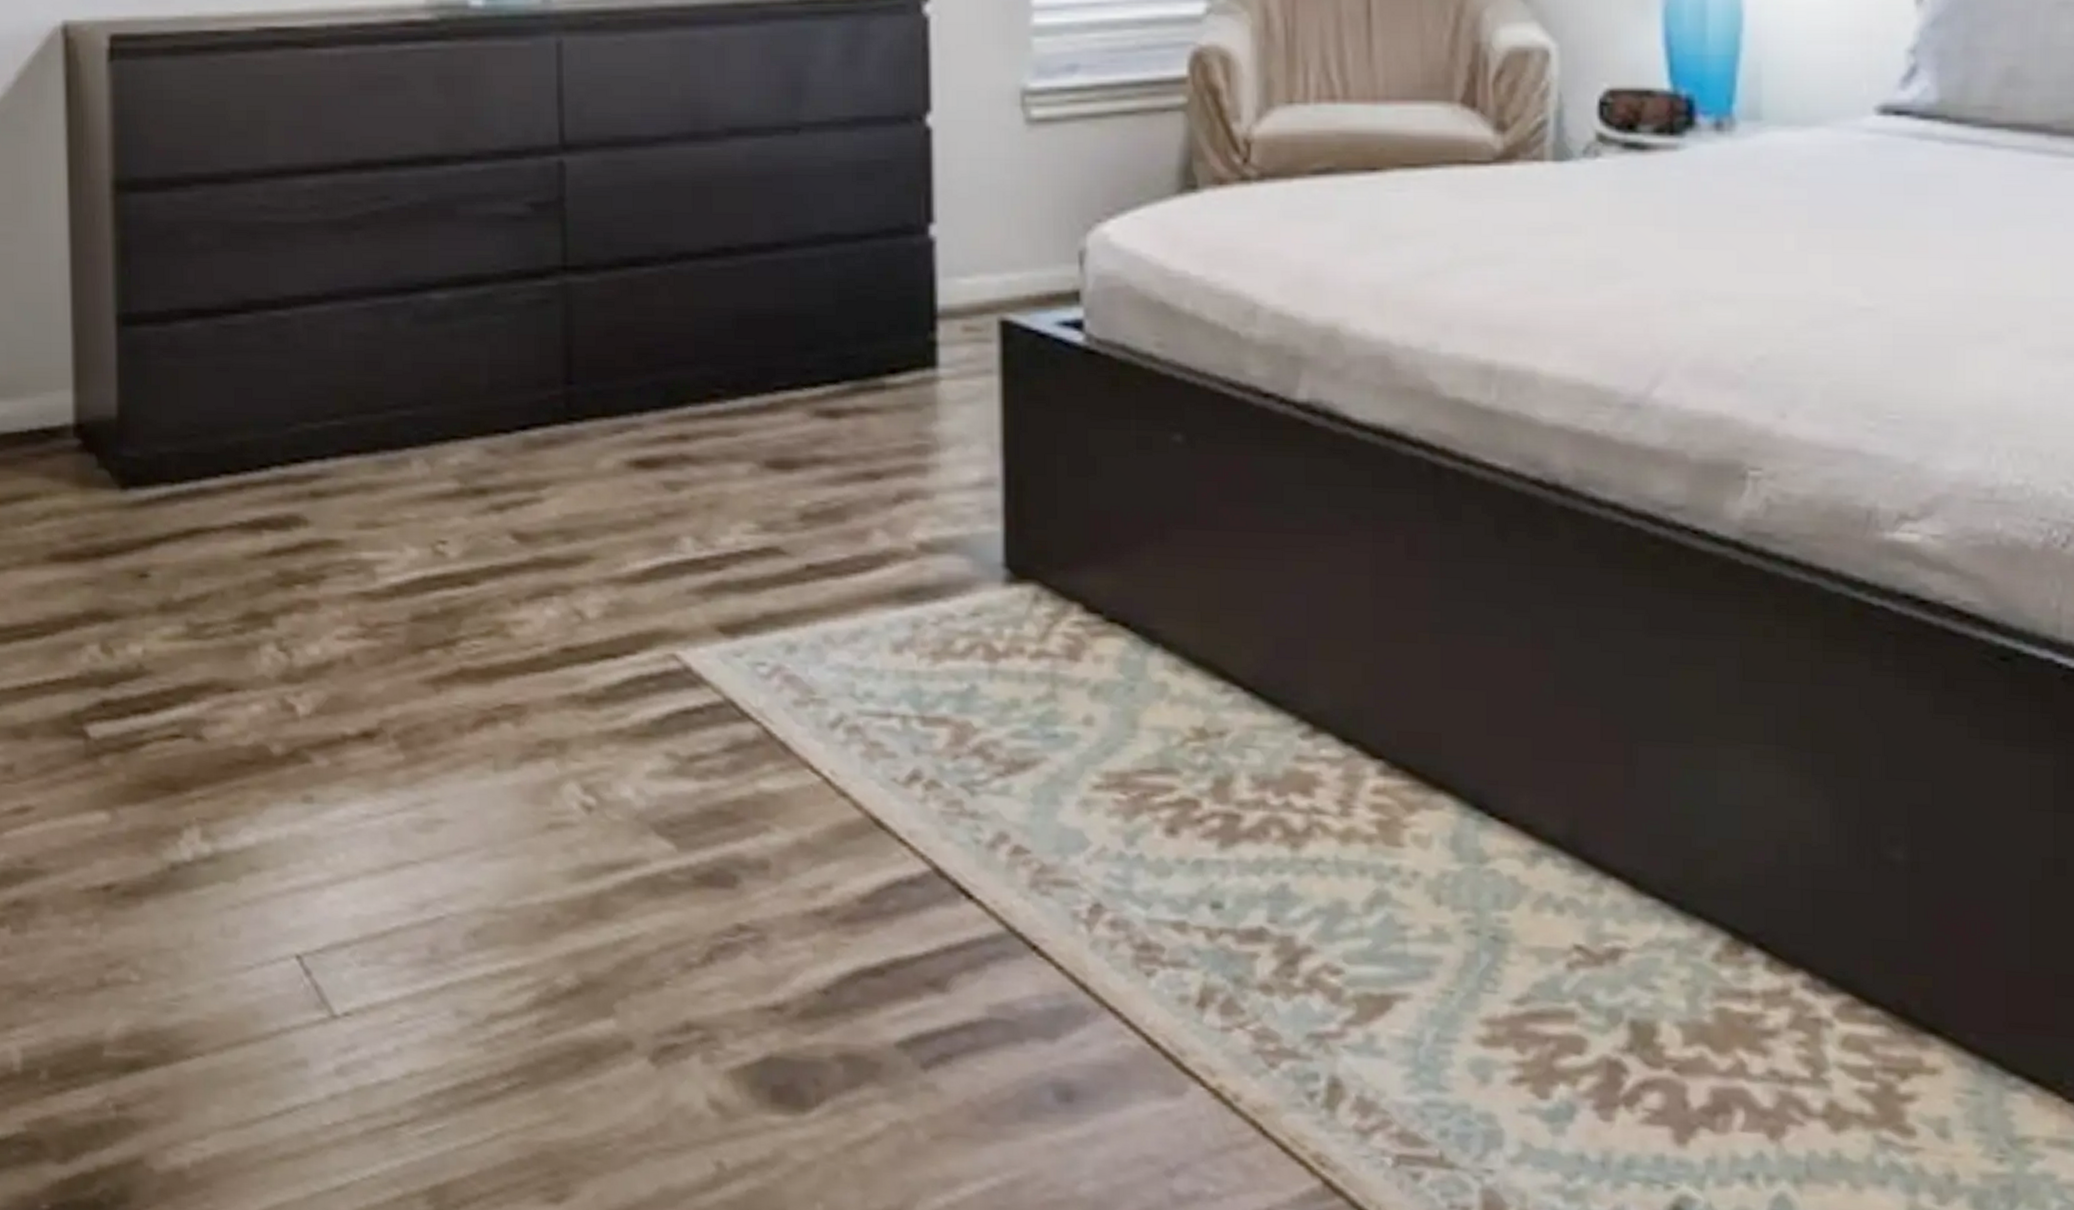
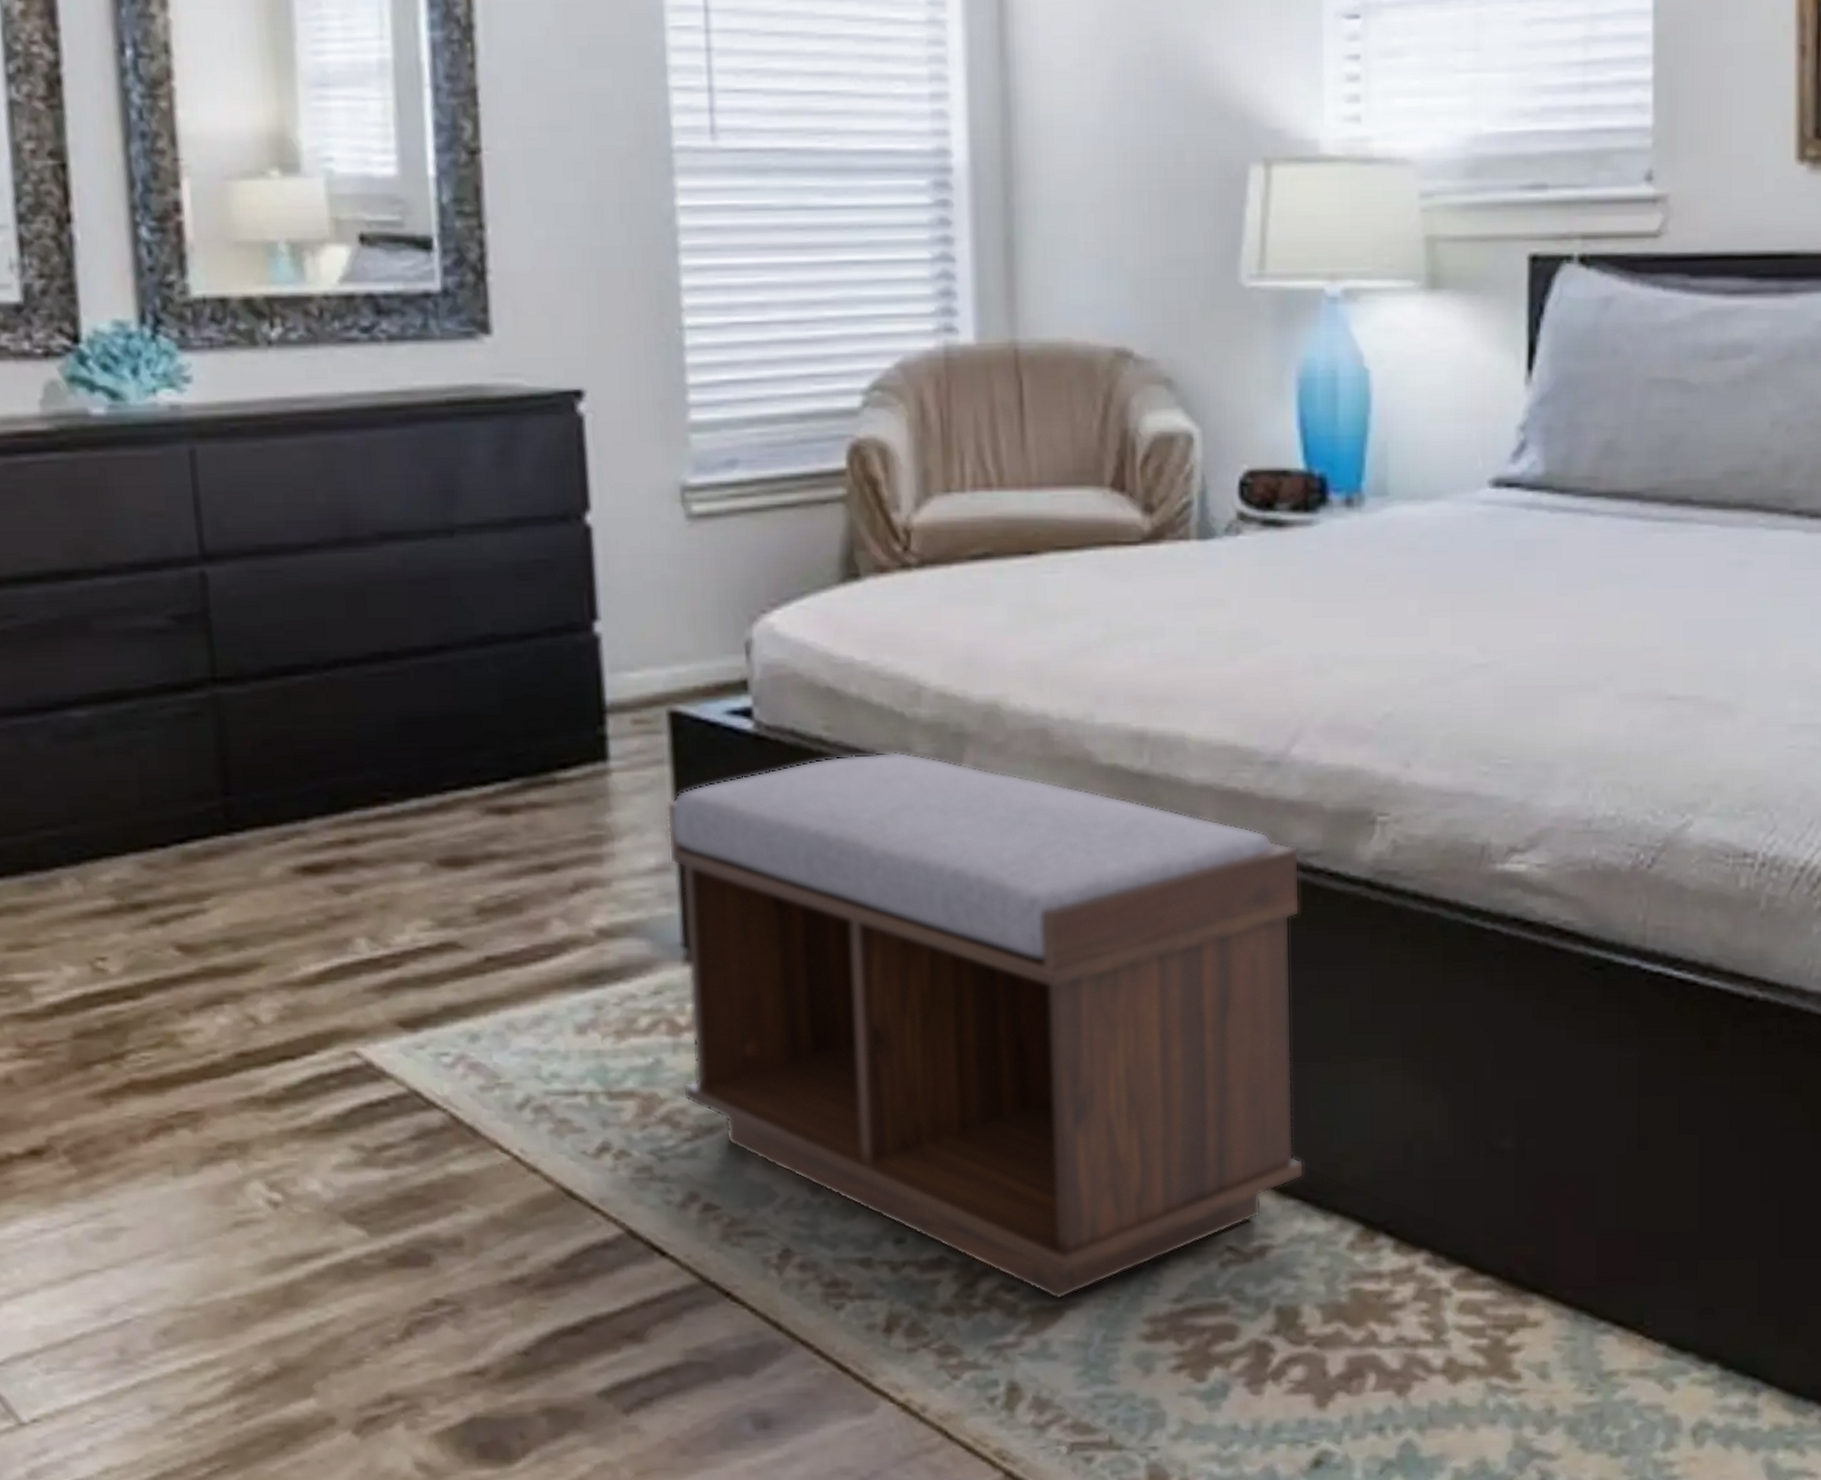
bench: none [993,372,1664,989] -> present [666,751,1305,1300]

